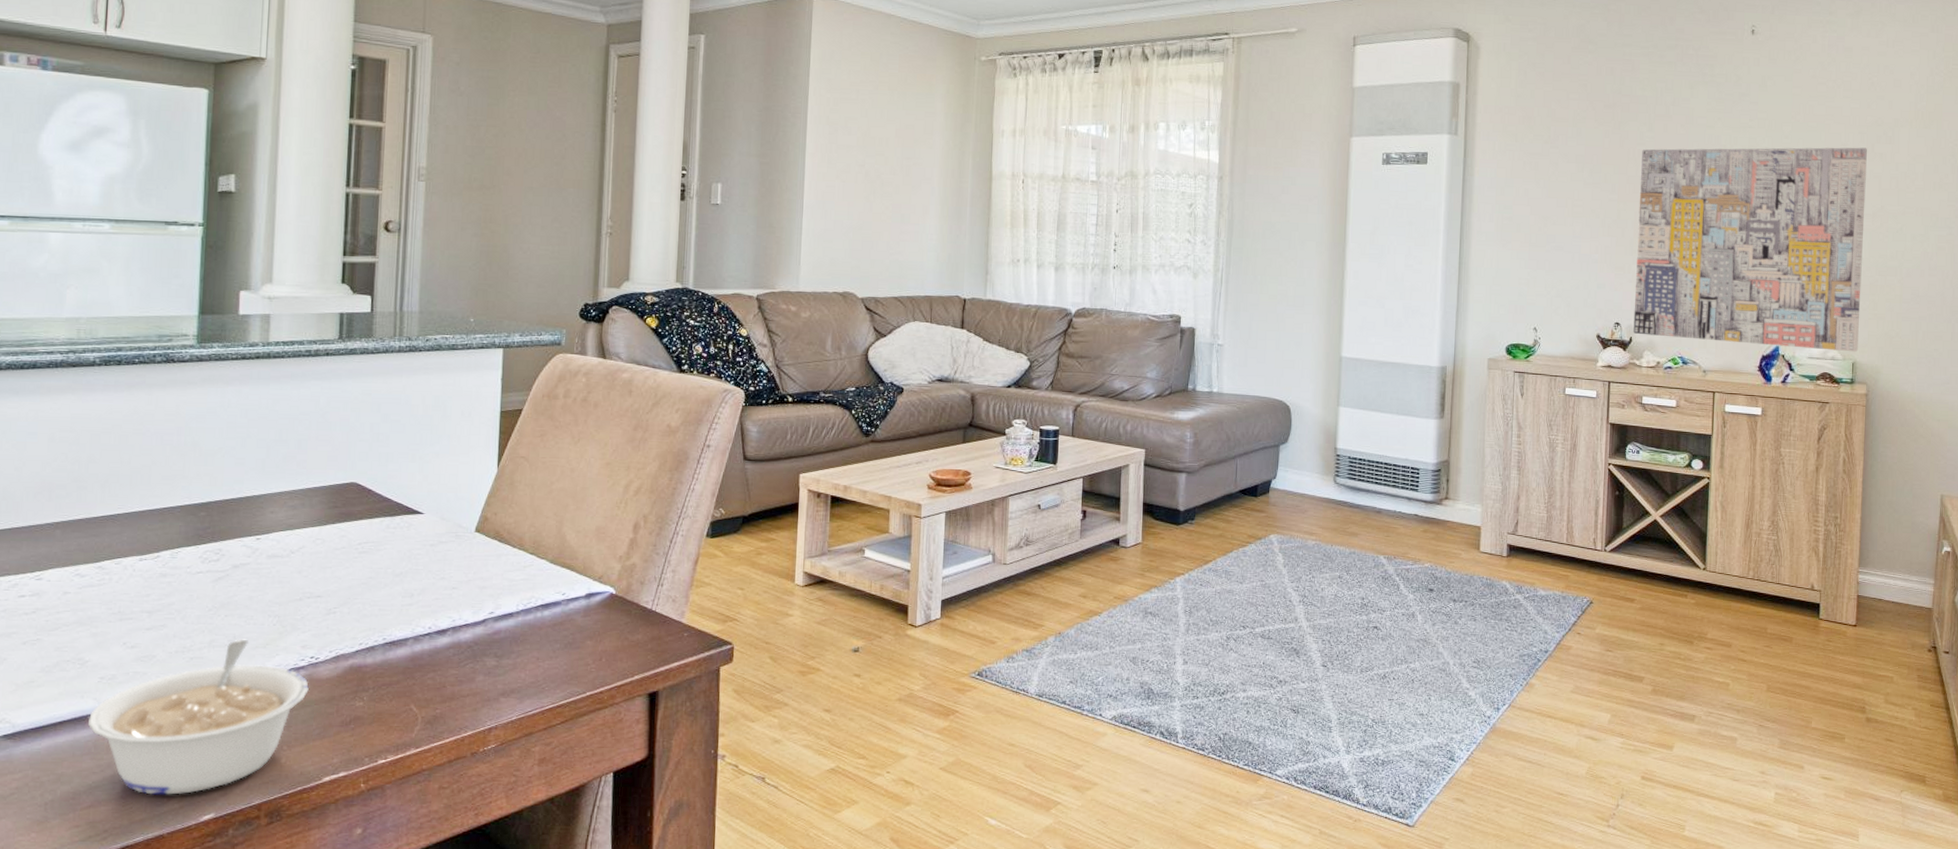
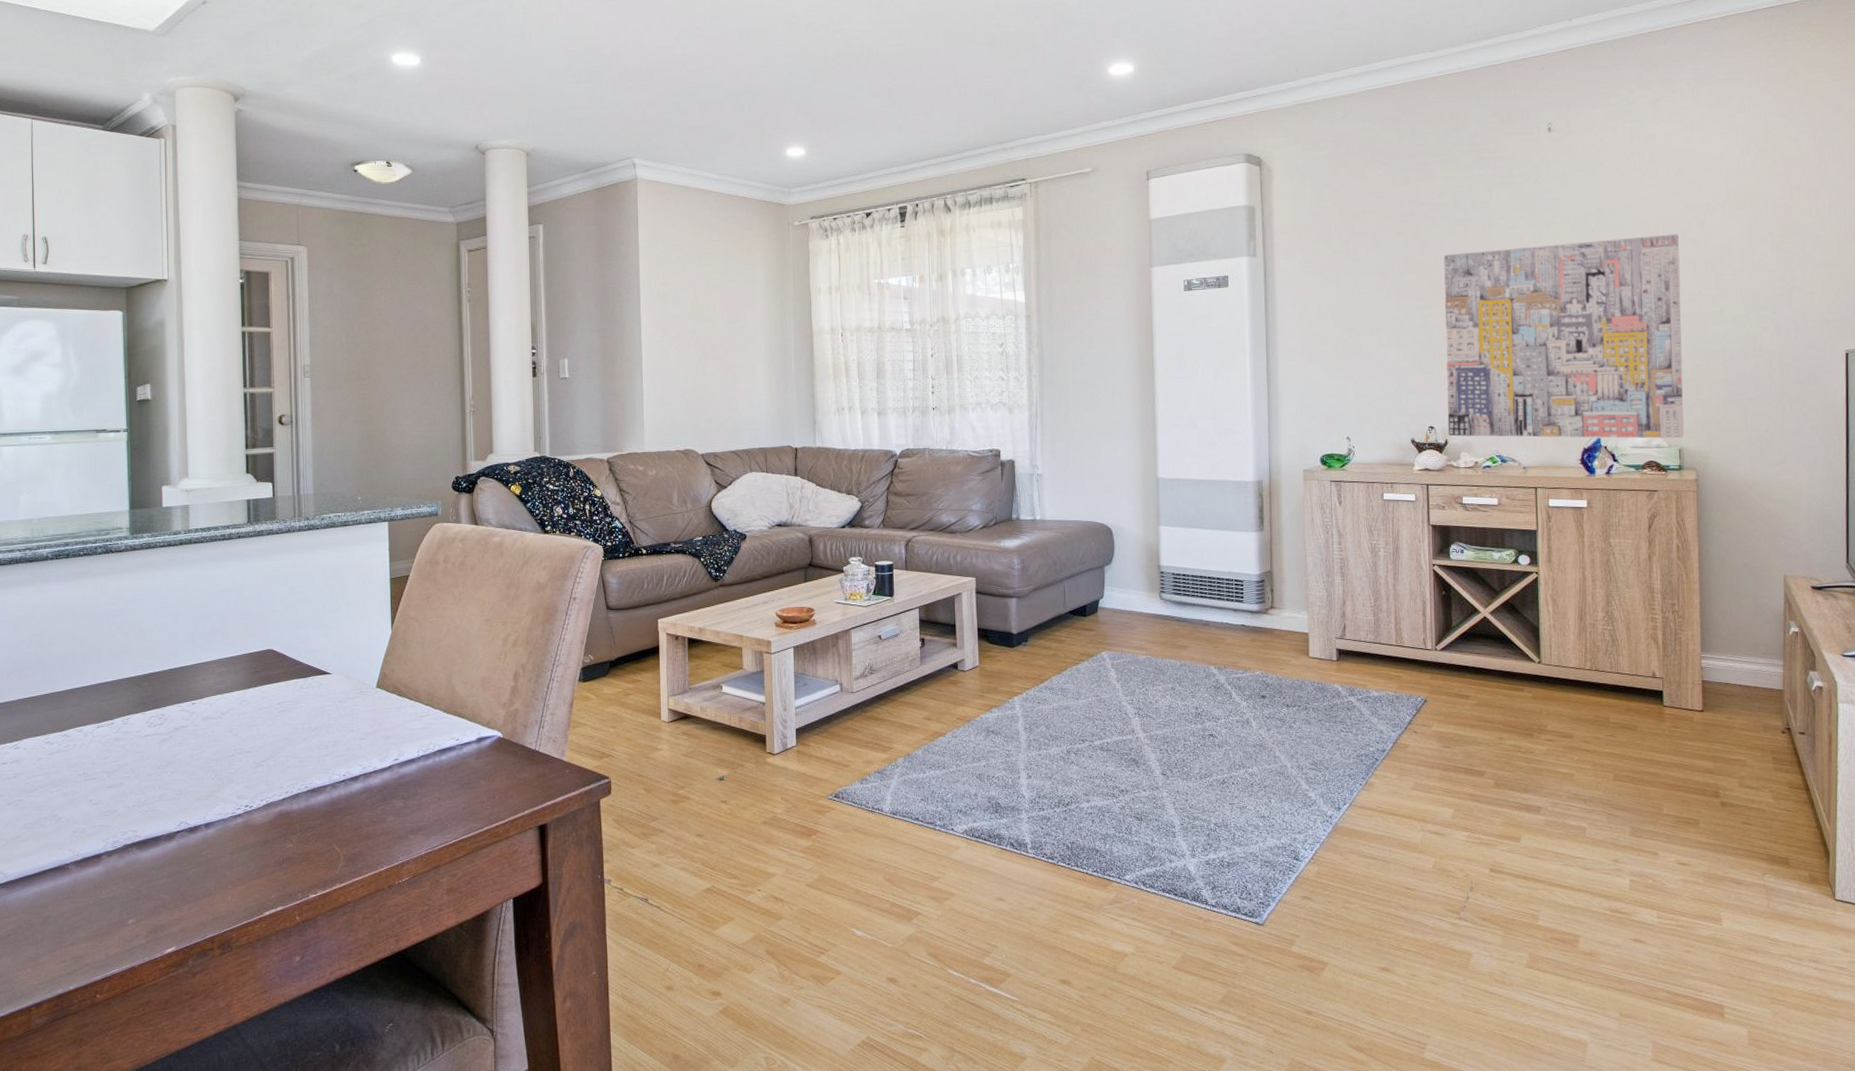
legume: present [87,639,309,795] -> none [65,792,246,932]

